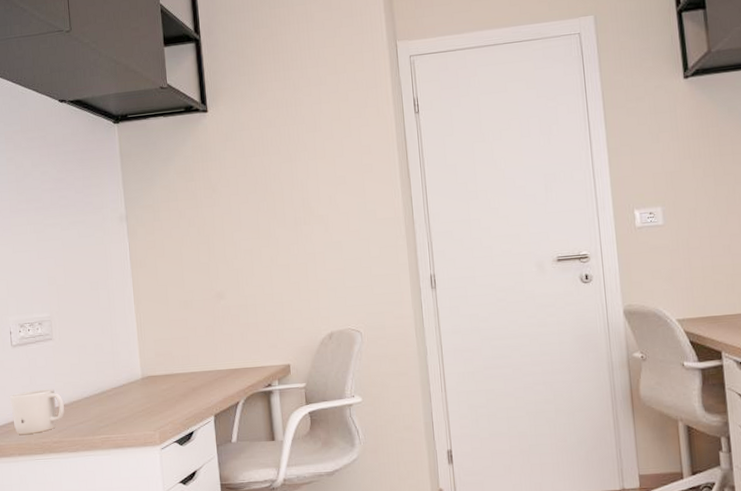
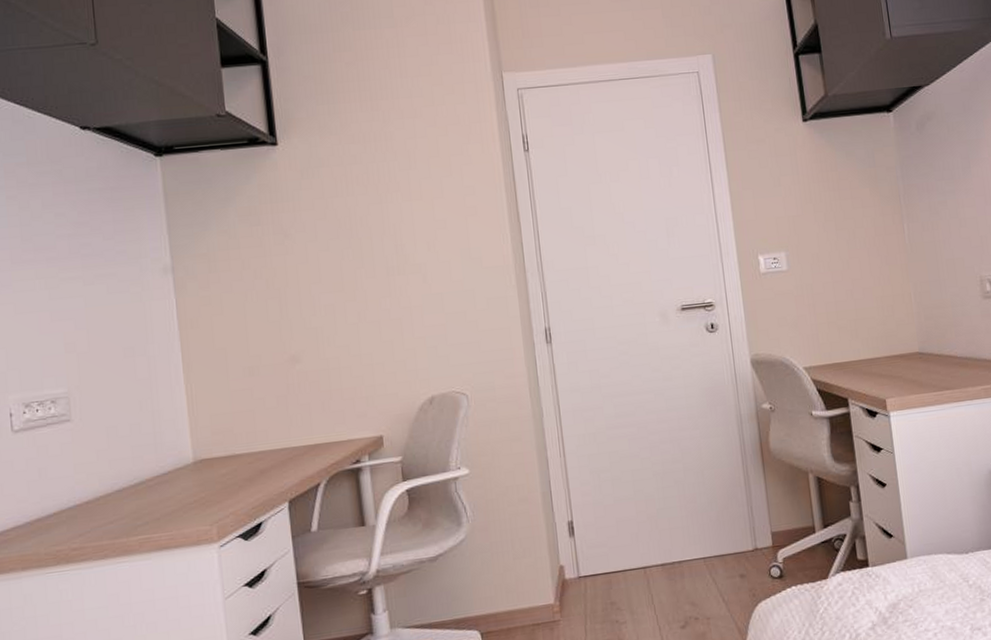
mug: present [10,389,65,435] -> none [10,482,88,544]

